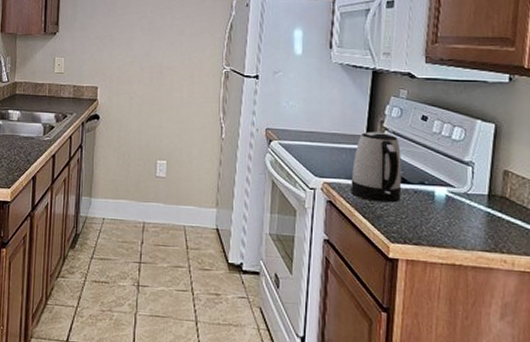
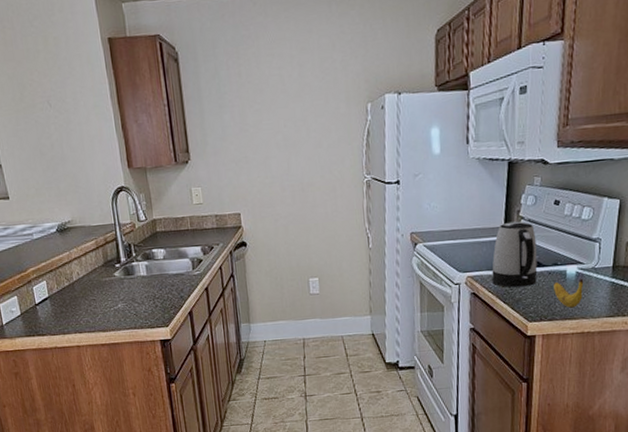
banana: none [420,203,455,235] -> present [554,279,584,308]

